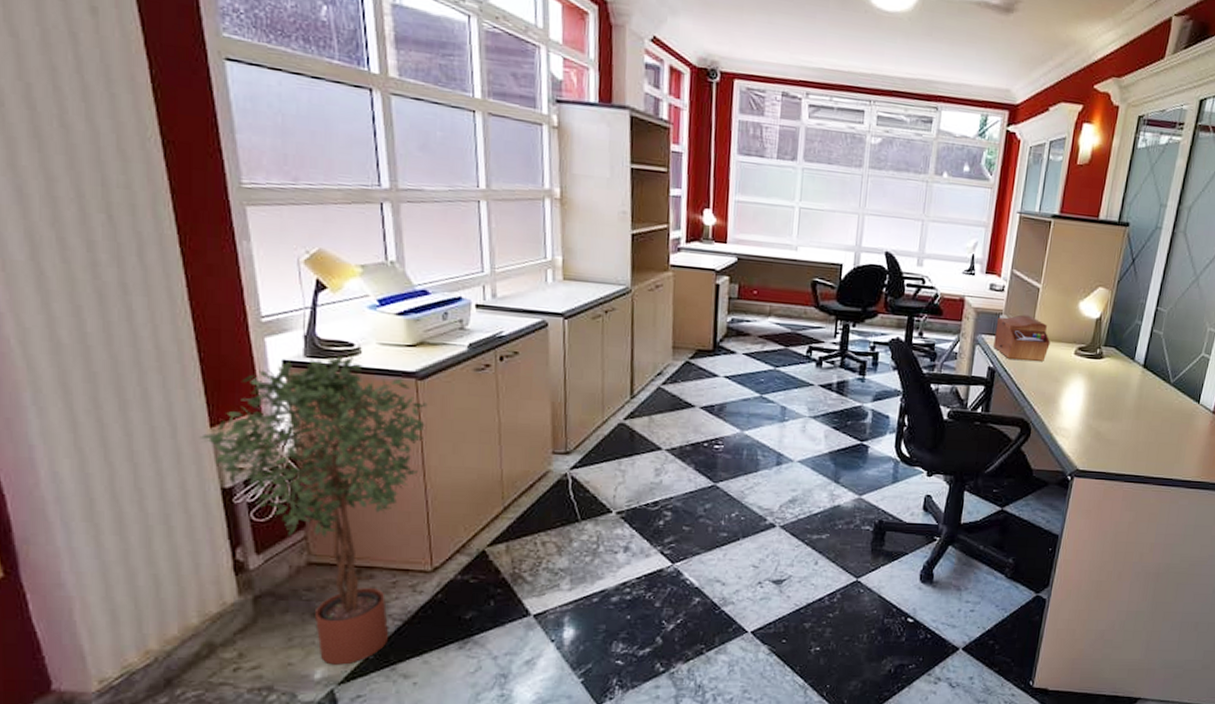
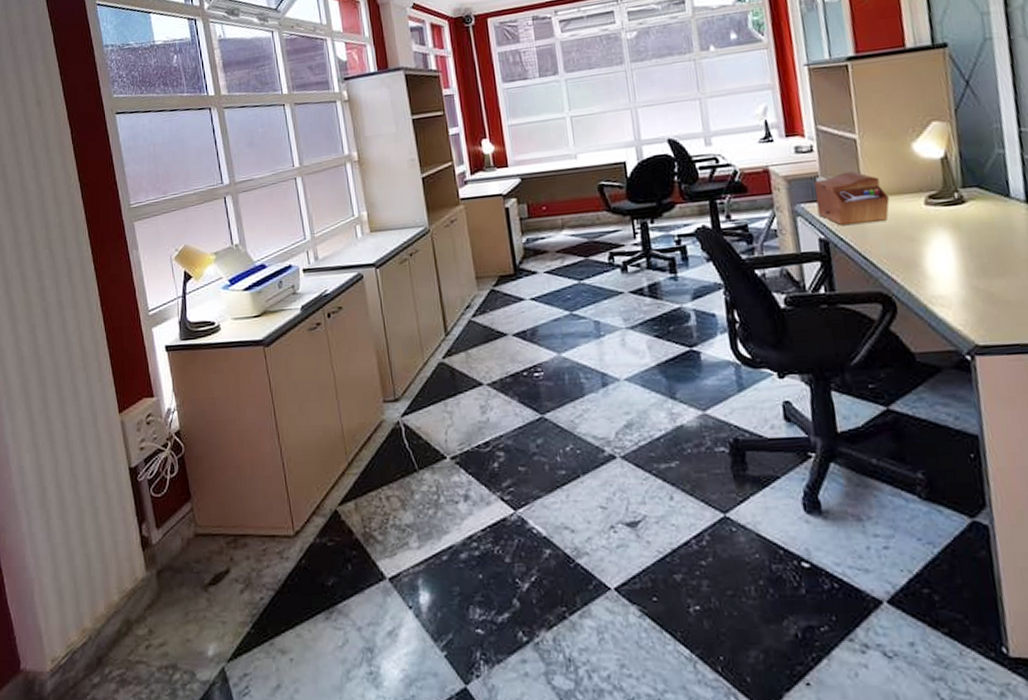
potted tree: present [199,355,428,665] -> none [112,334,275,640]

